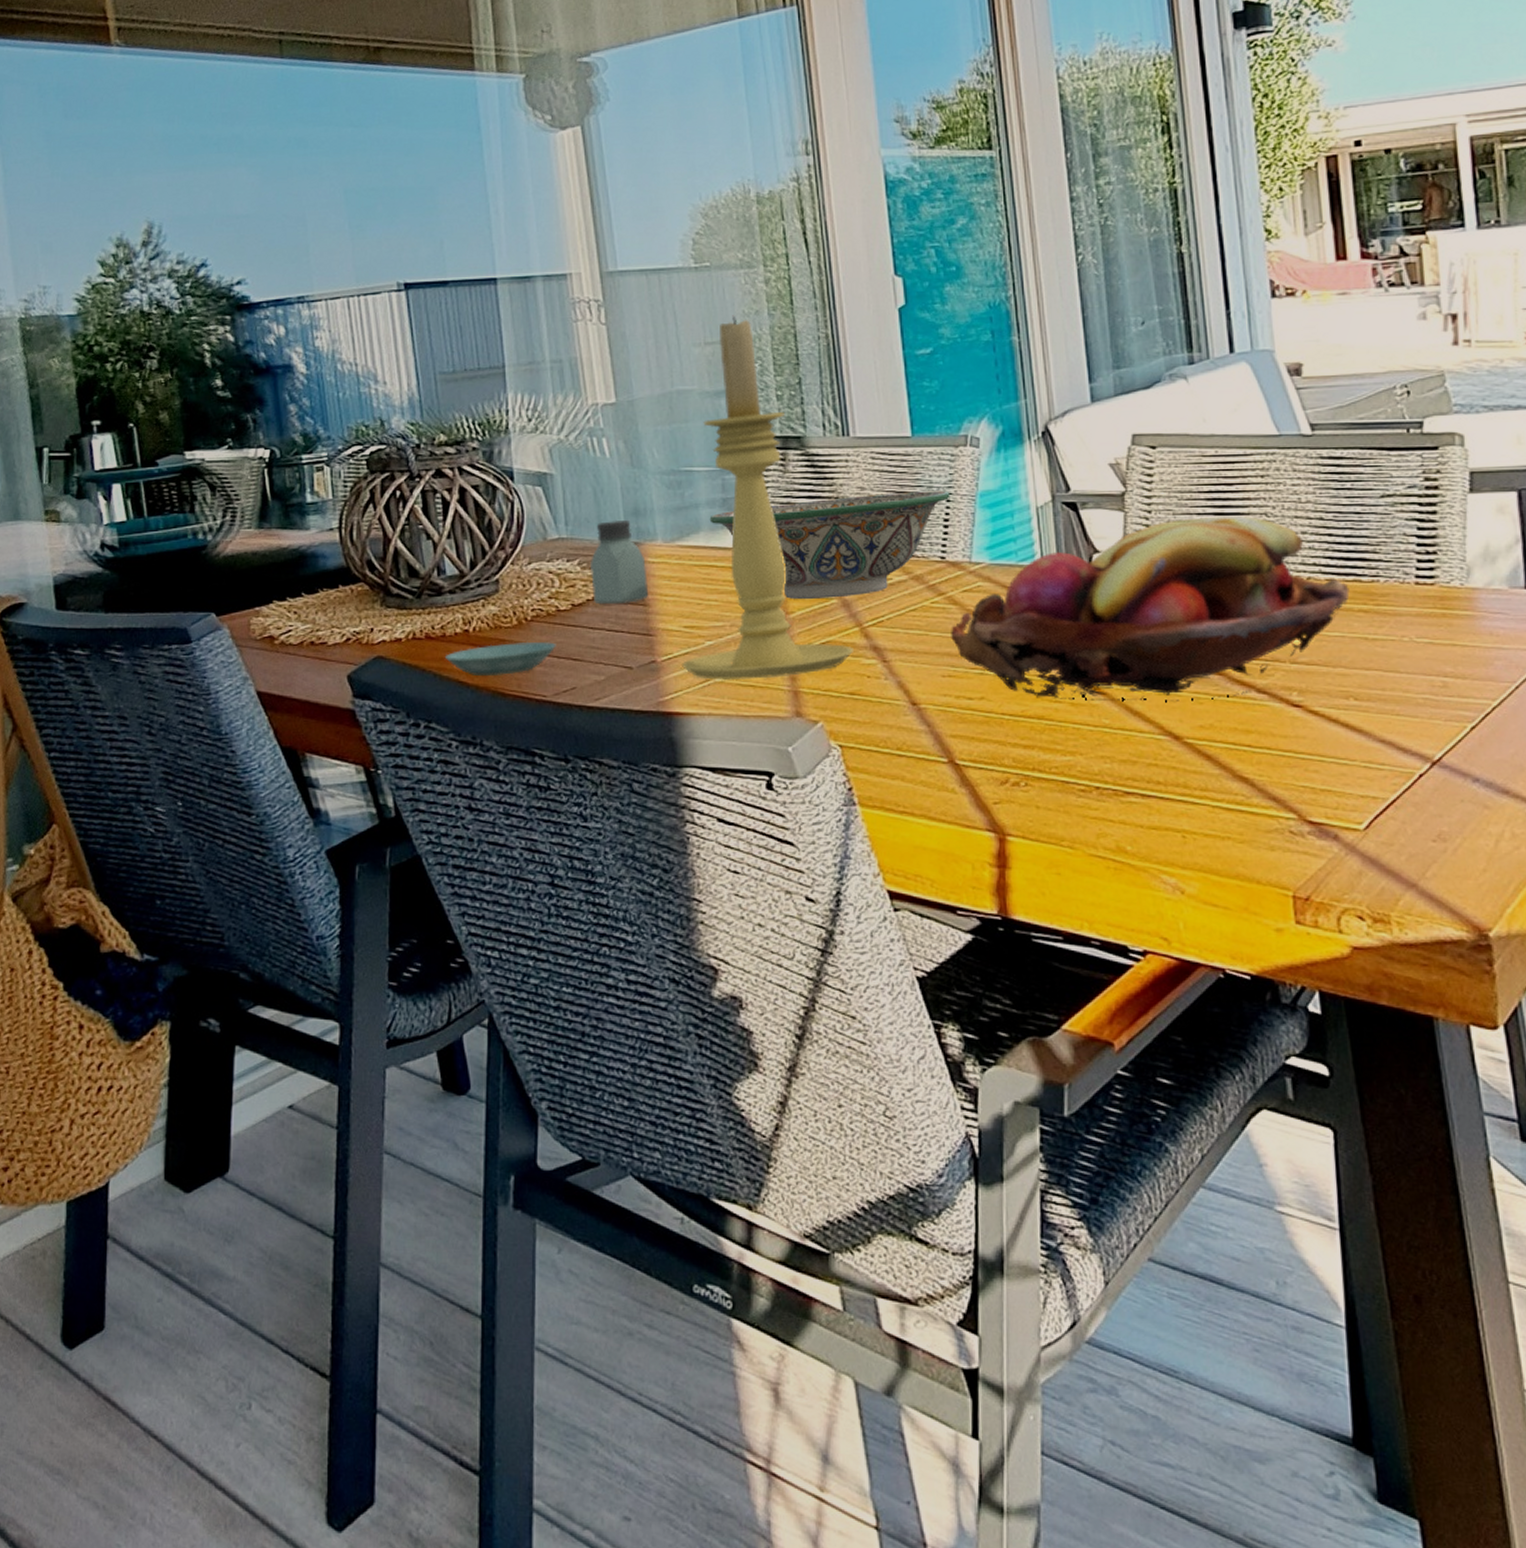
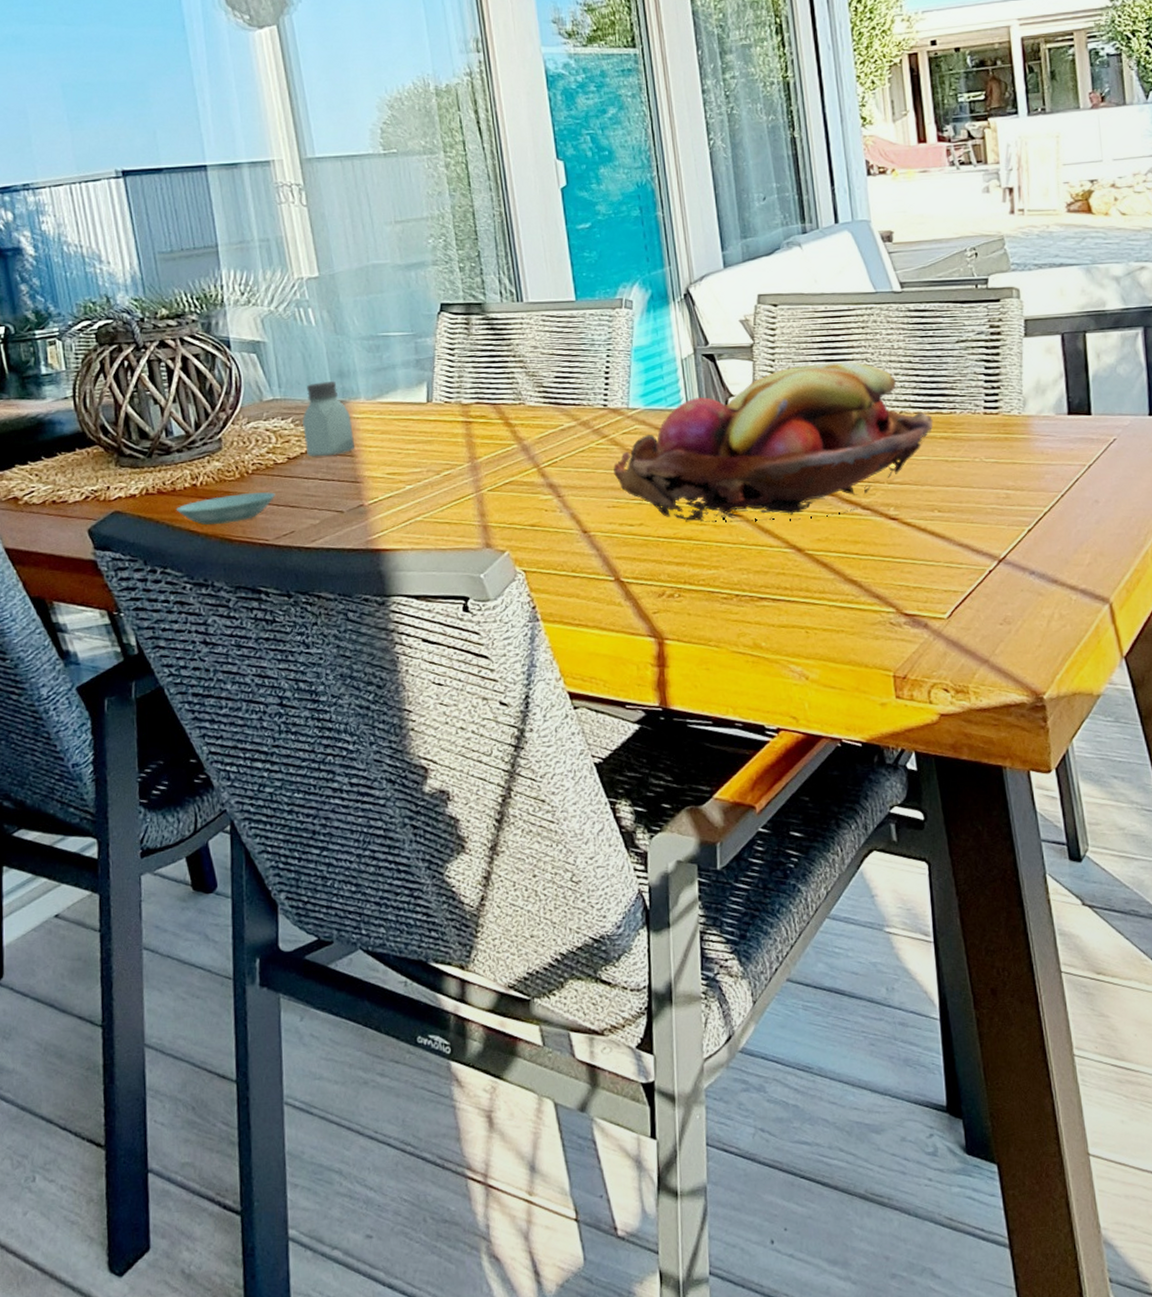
candle holder: present [682,315,854,681] -> none [386,196,533,520]
decorative bowl: present [709,490,950,600] -> none [405,347,610,446]

